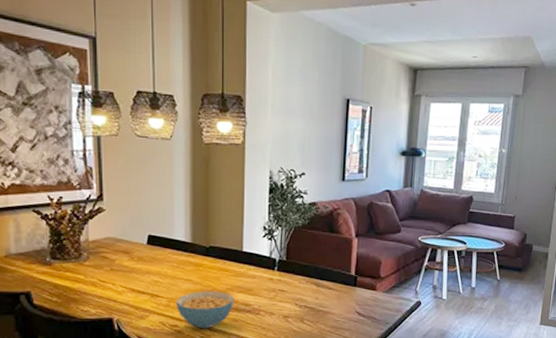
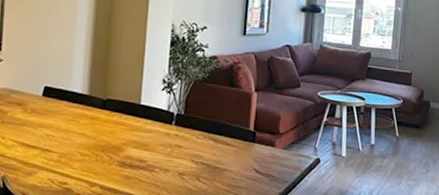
cereal bowl: present [175,291,234,329] -> none [67,145,129,187]

